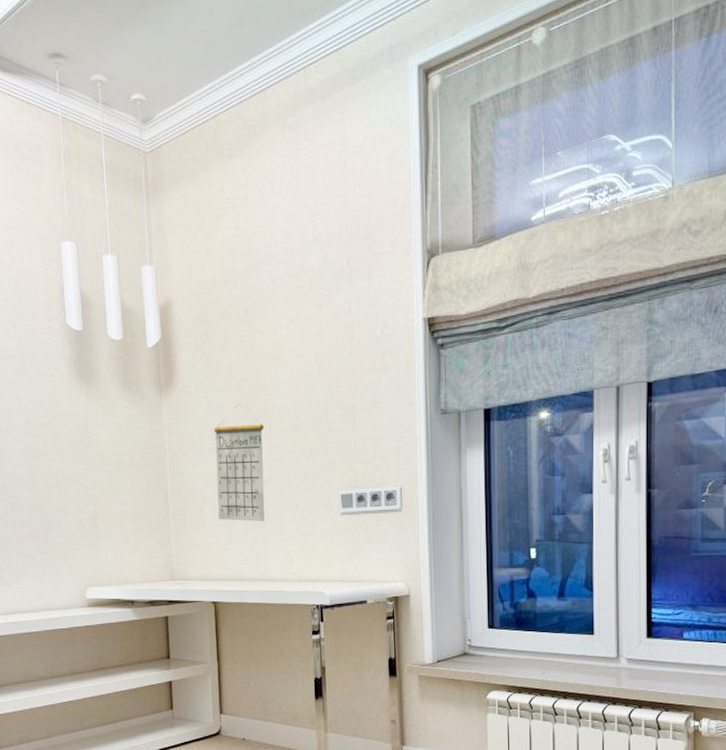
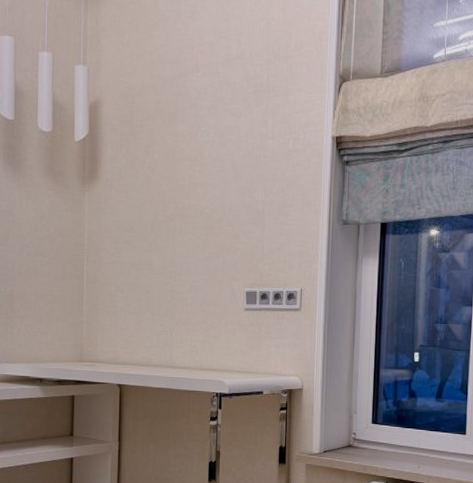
calendar: present [214,403,265,522] -> none [129,200,180,312]

